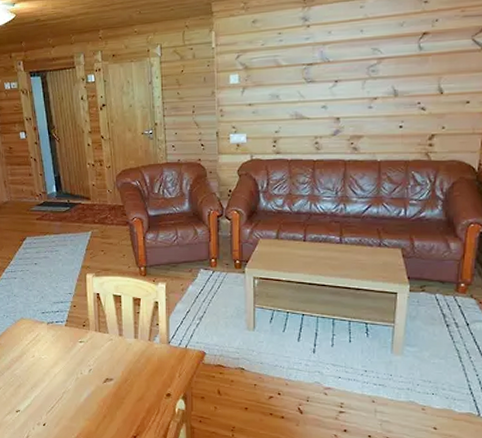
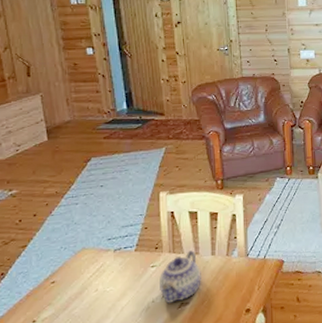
teapot: none [87,331,125,378] -> present [159,250,201,305]

